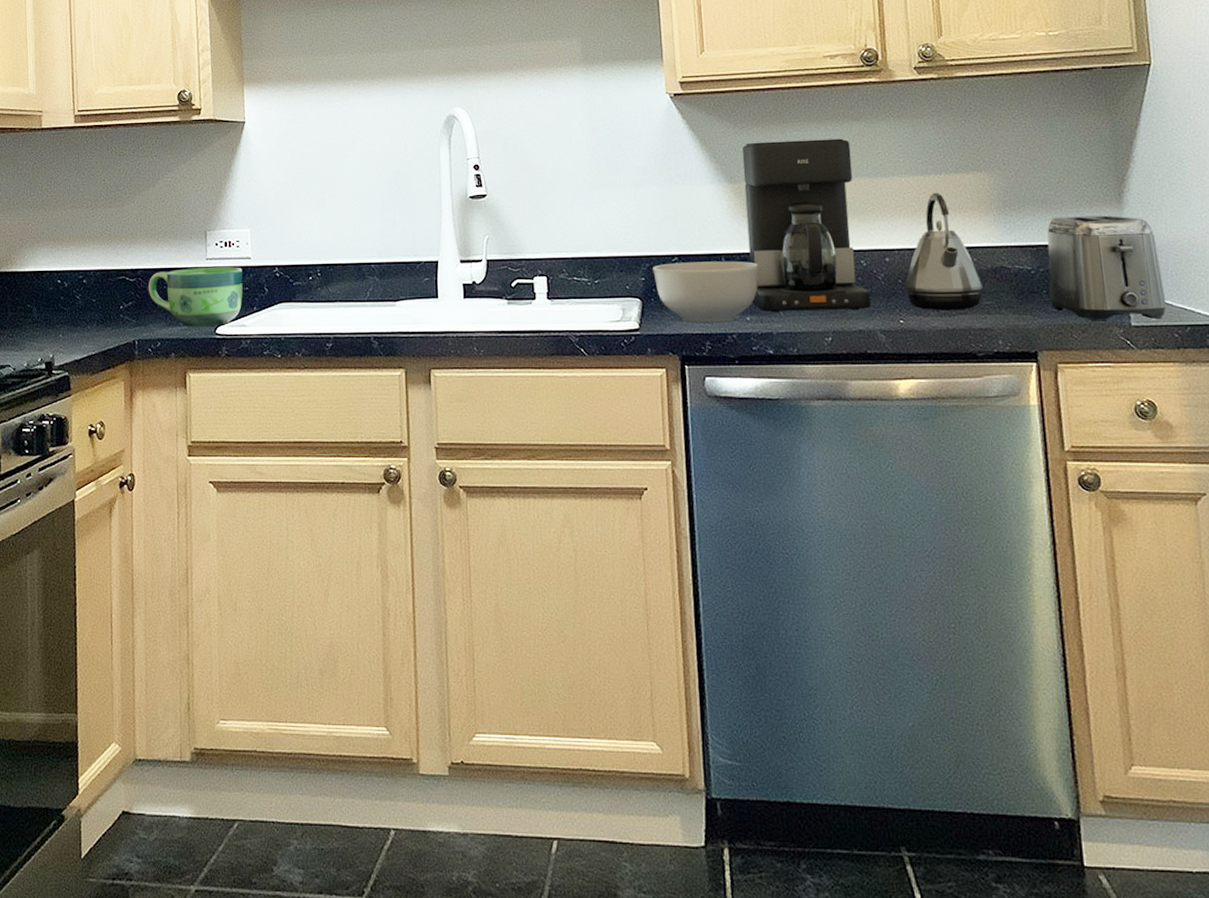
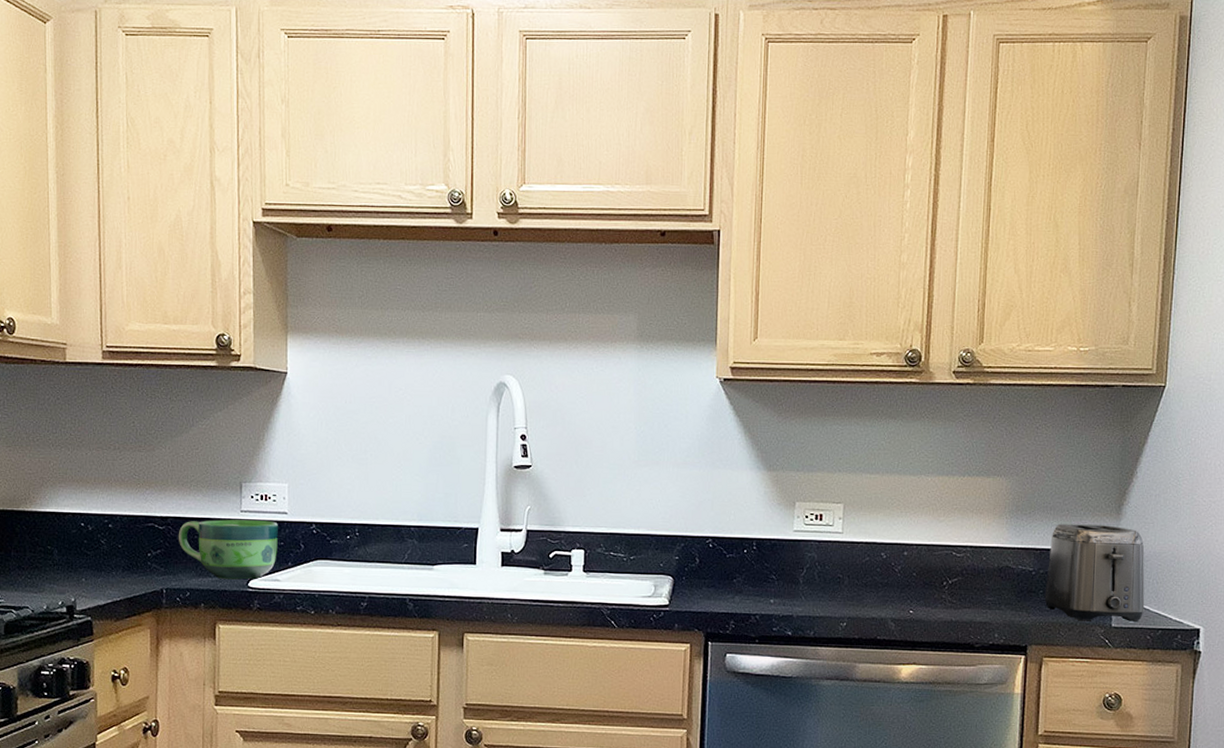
bowl: present [653,261,760,323] -> none [687,544,787,604]
coffee maker: present [742,138,871,313] -> none [777,432,887,599]
kettle: present [904,192,984,311] -> none [918,493,989,604]

